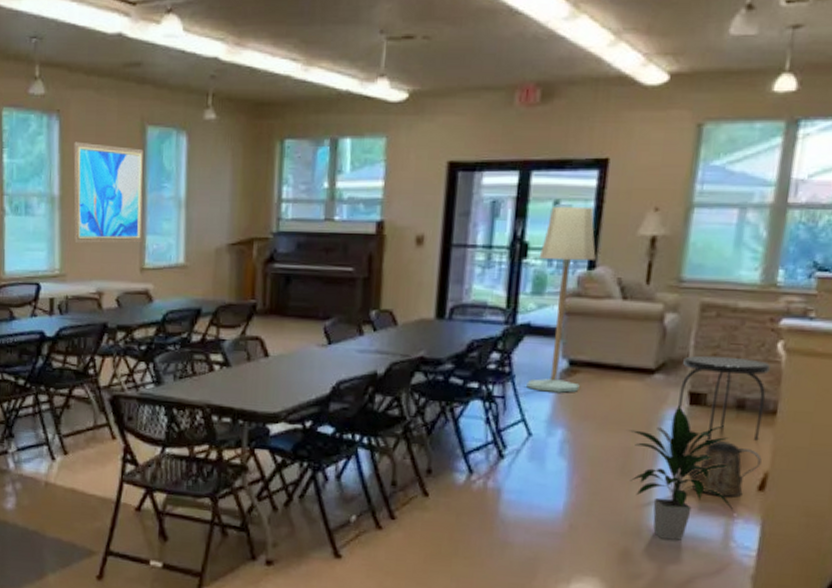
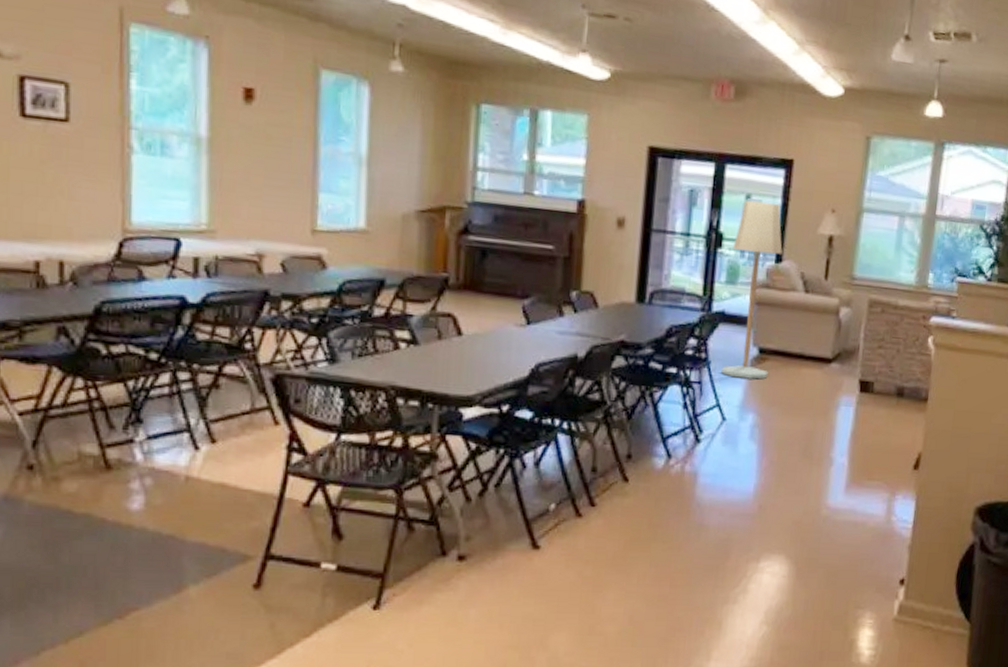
wall art: present [73,141,144,244] -> none [226,76,316,202]
indoor plant: present [629,405,734,540] -> none [810,392,895,517]
watering can: present [657,427,762,497] -> none [833,412,916,476]
side table: present [678,355,770,441] -> none [851,347,923,425]

